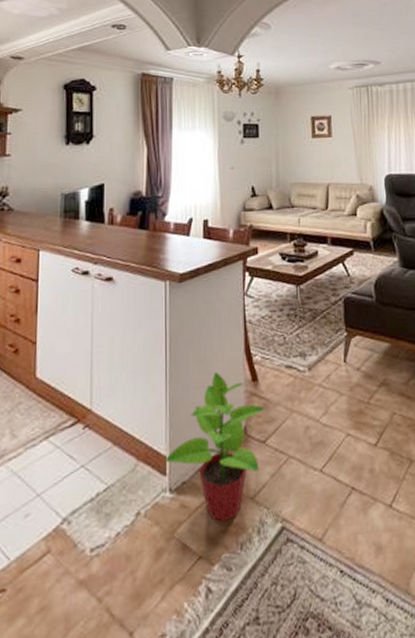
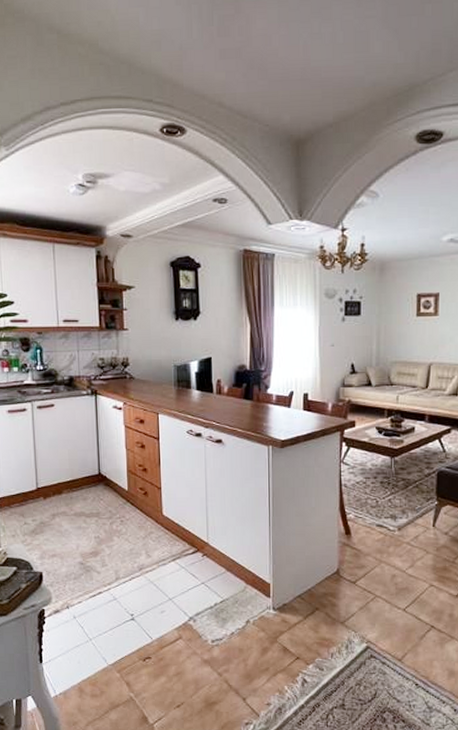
potted plant: present [165,372,266,523] -> none [269,524,357,637]

